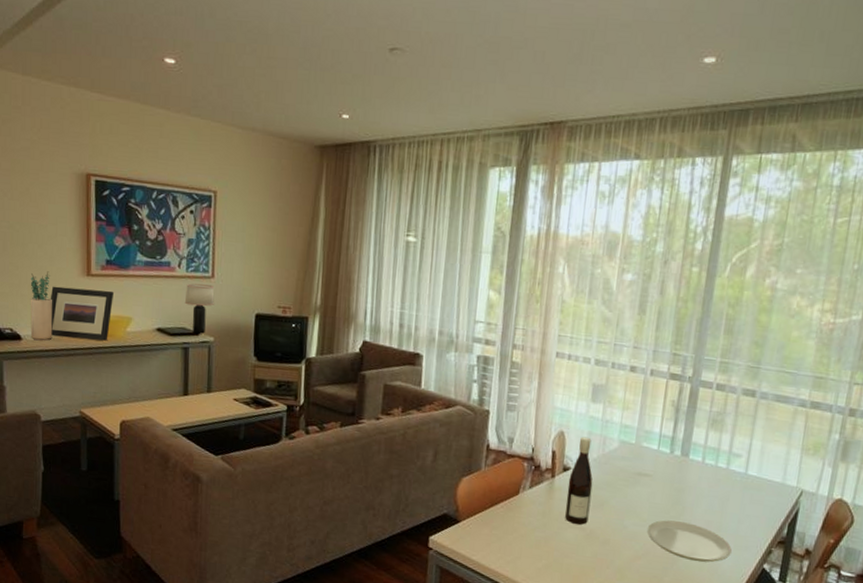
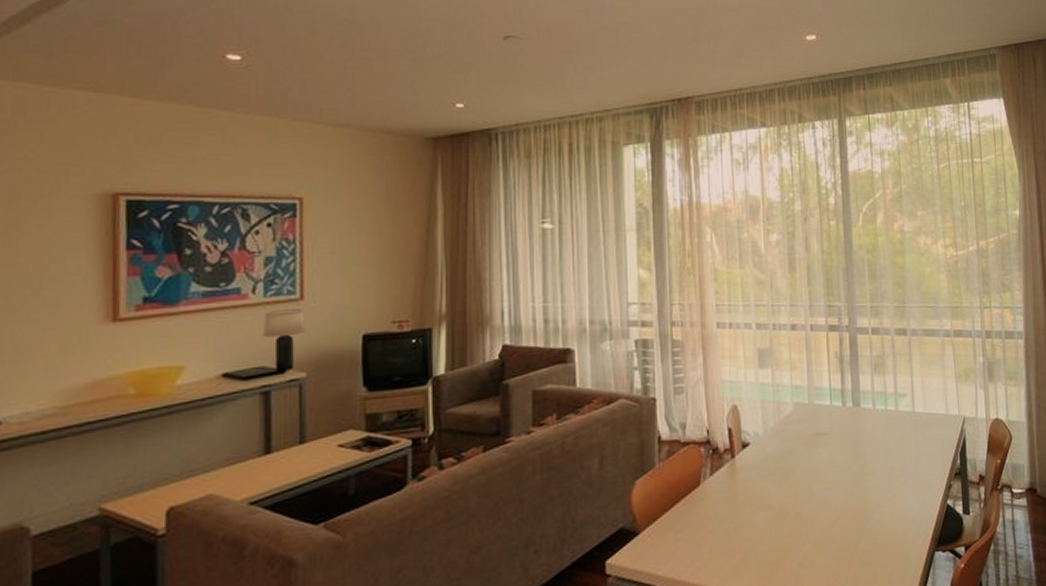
vase: present [30,271,53,340] -> none [15,324,55,420]
picture frame: present [51,286,113,341] -> none [51,337,155,411]
bottle: present [564,436,593,525] -> none [749,406,776,504]
plate: present [646,520,732,563] -> none [835,474,917,515]

